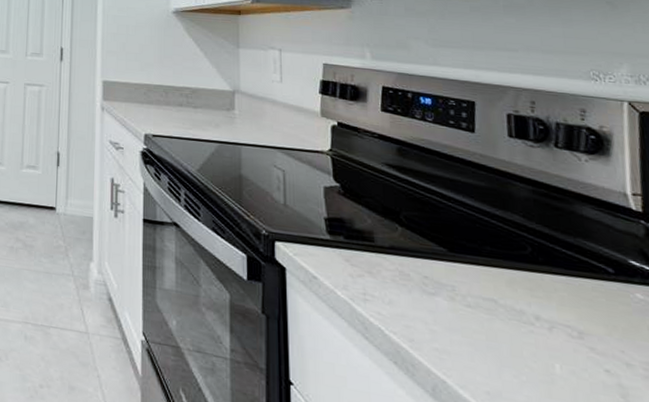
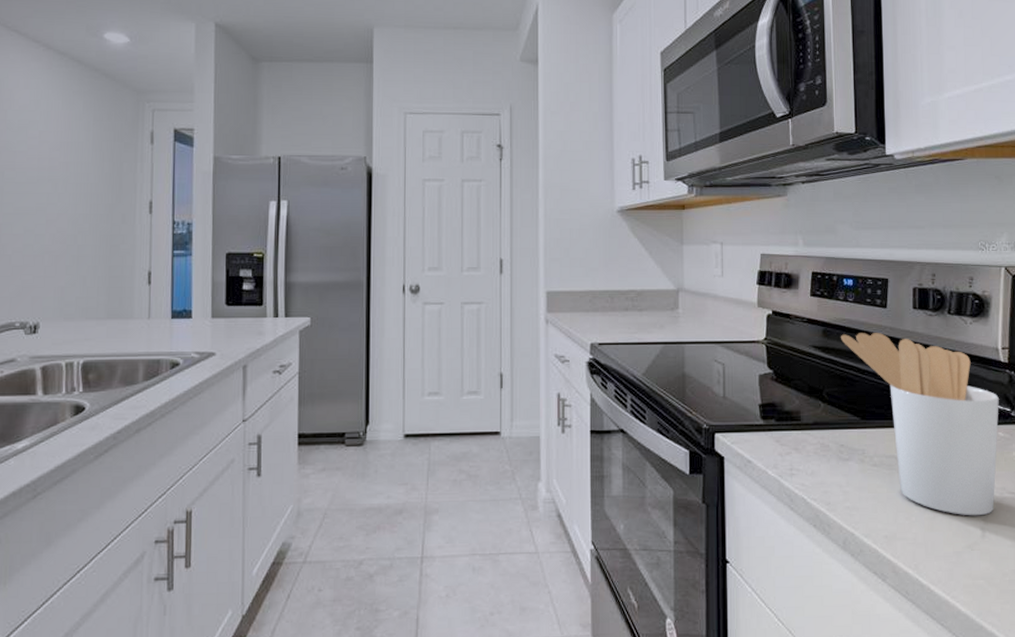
utensil holder: none [420,155,638,393] -> present [841,333,999,516]

